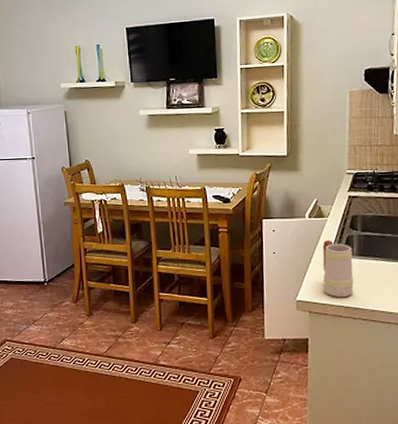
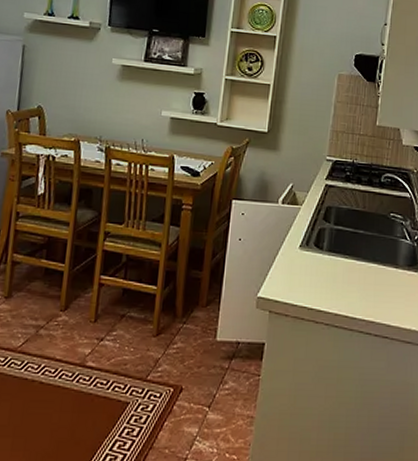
mug: present [322,239,354,297] -> none [287,230,323,297]

